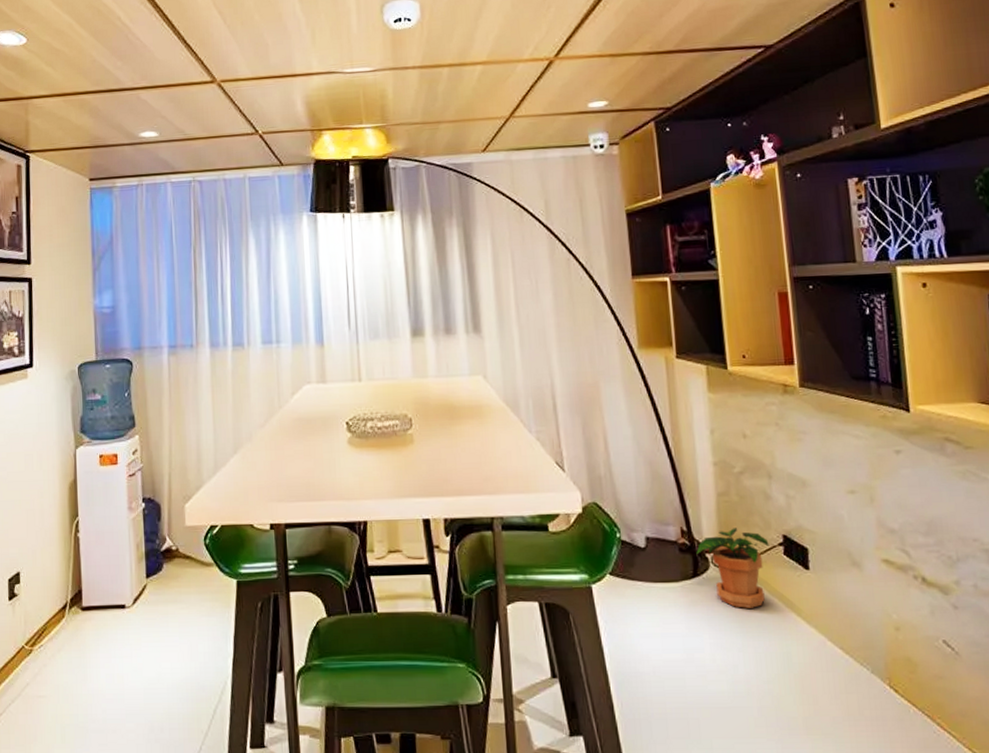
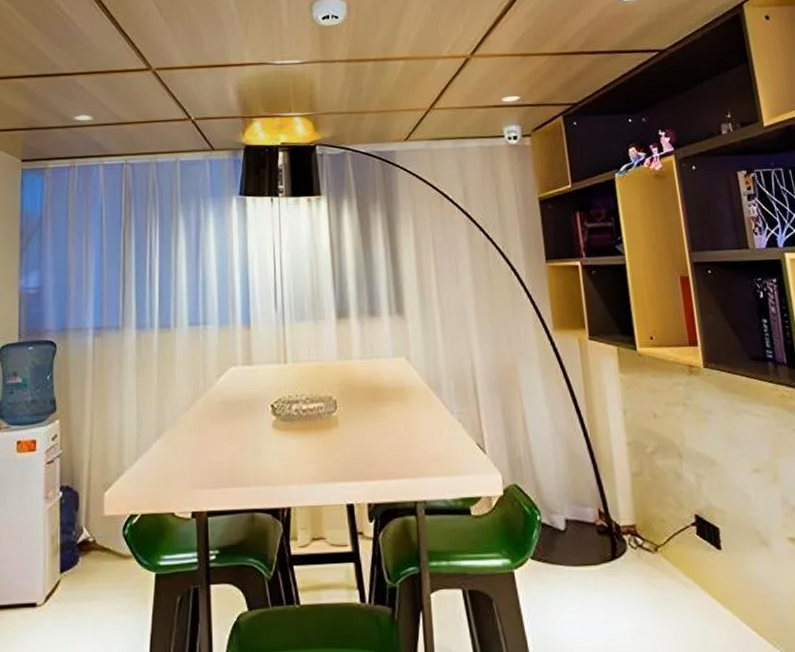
potted plant: present [696,528,769,608] -> none [614,508,683,591]

